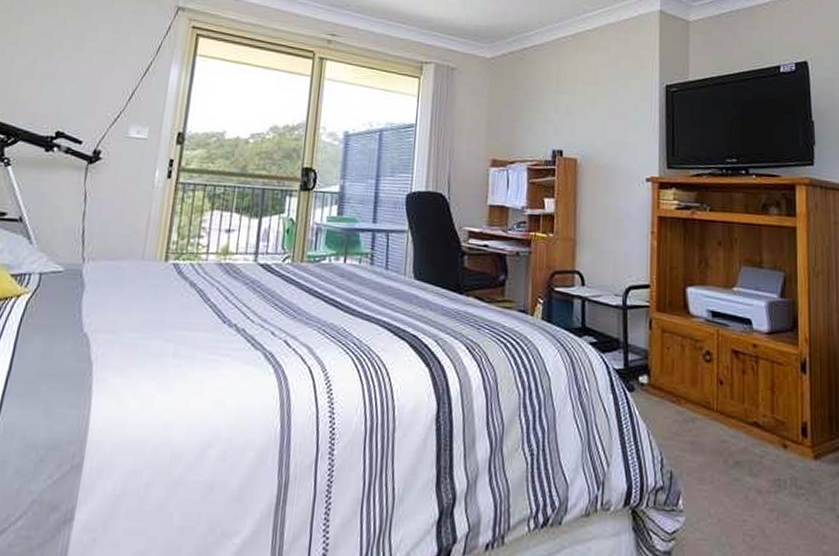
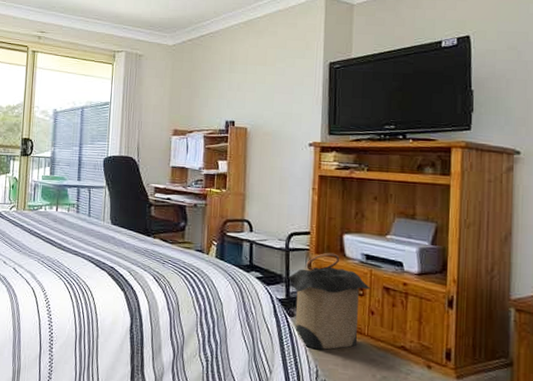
laundry hamper: none [625,309,718,433] -> present [287,252,370,350]

